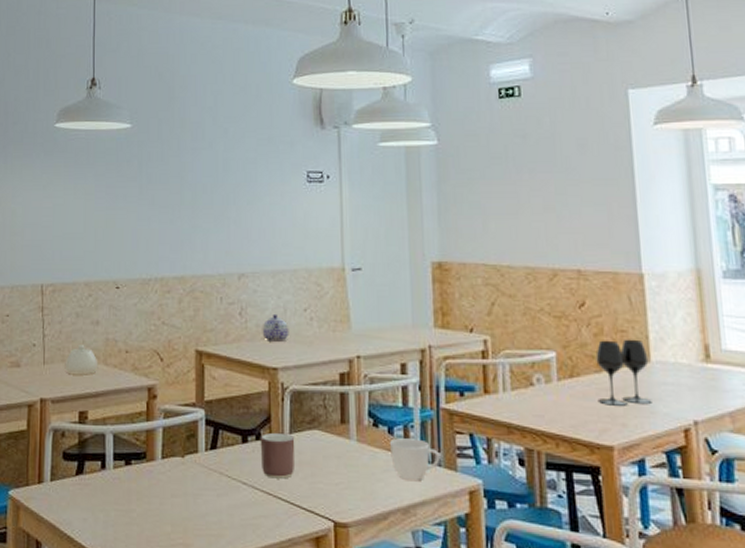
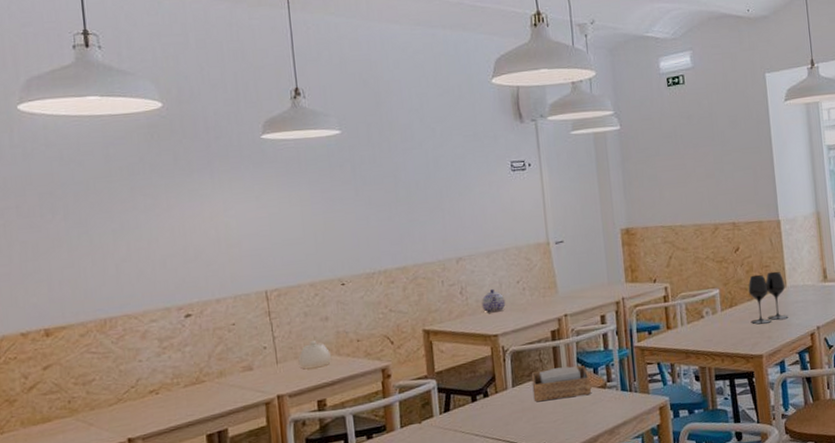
mug: present [260,432,296,479] -> none [487,388,520,427]
napkin holder: none [312,419,385,460] -> present [531,365,592,402]
cup: present [389,438,441,482] -> none [595,373,636,409]

